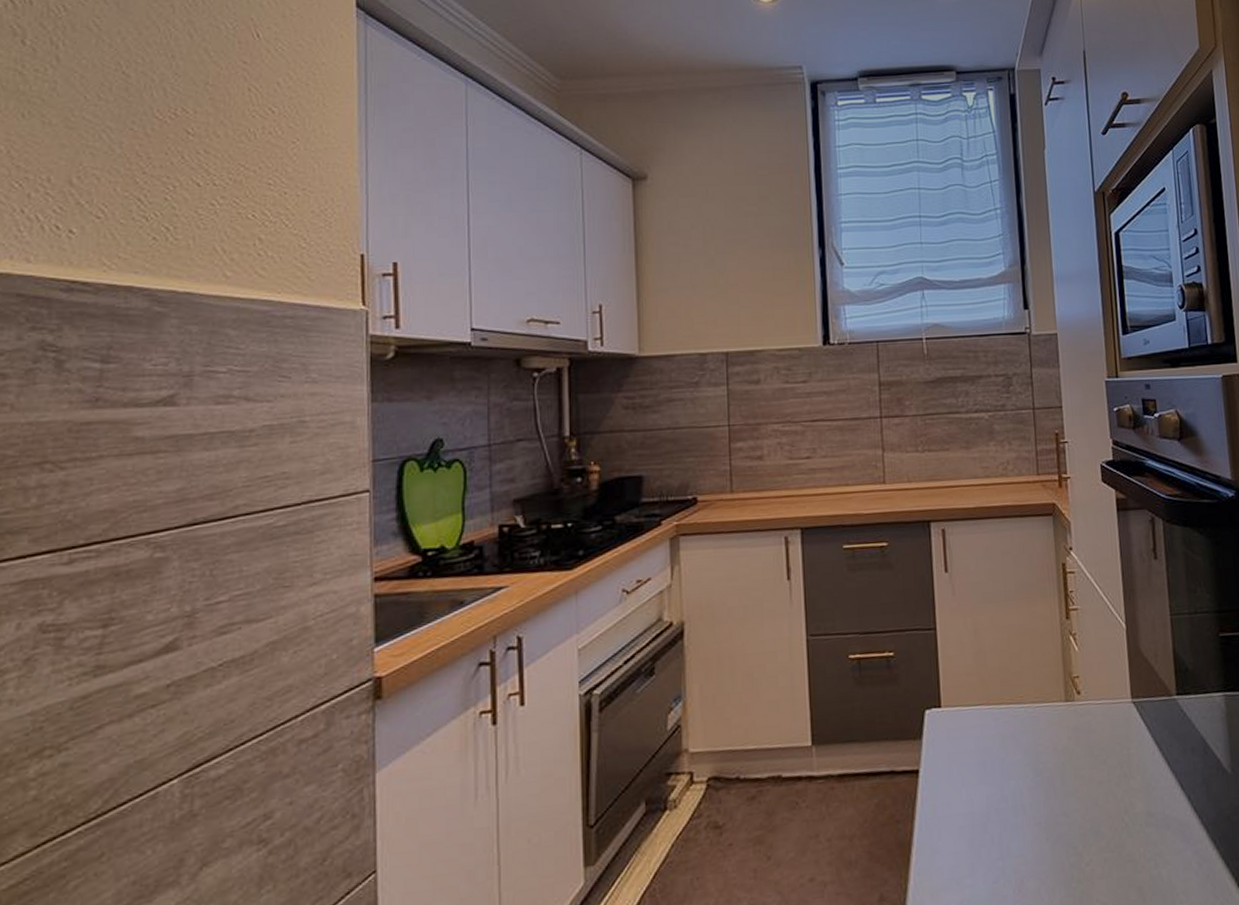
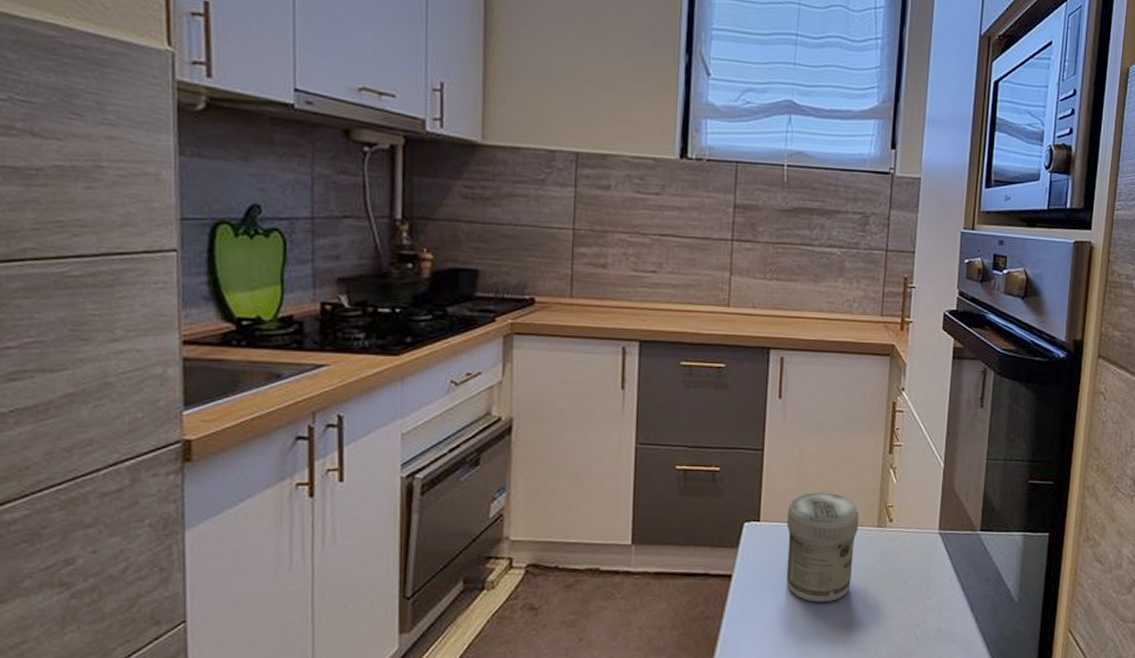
jar: none [968,668,1046,794] -> present [786,492,859,602]

